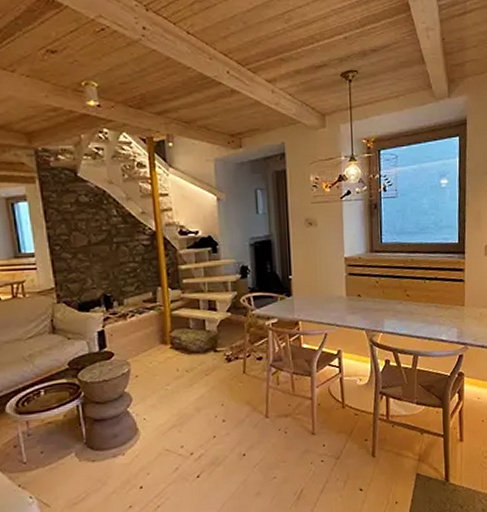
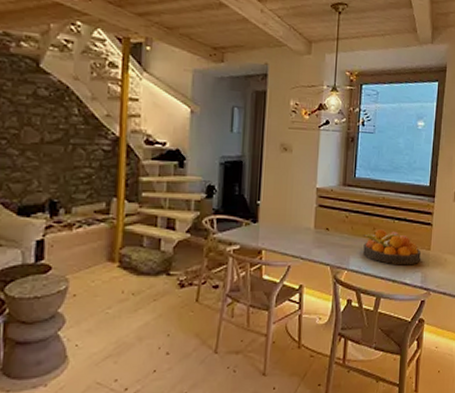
fruit bowl: none [395,290,455,324] -> present [363,229,421,265]

